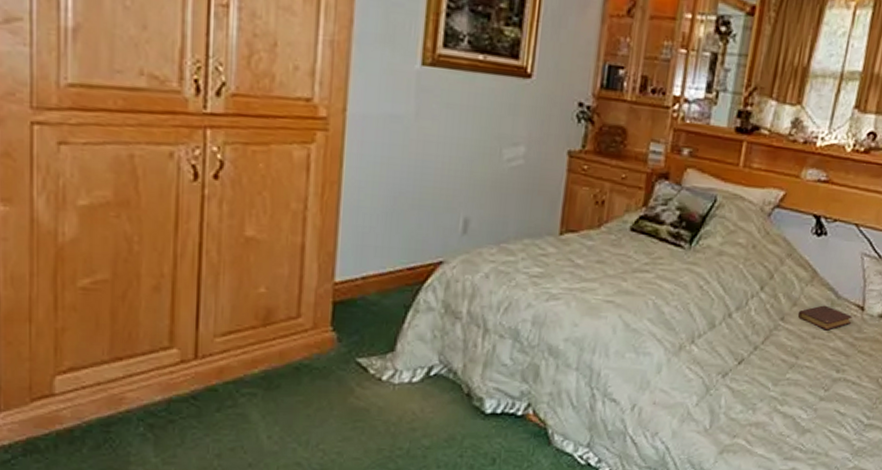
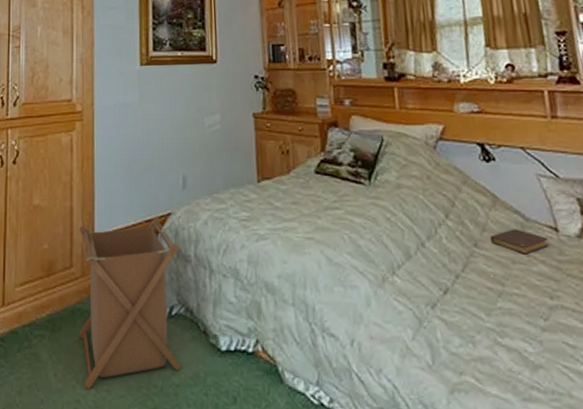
laundry basket: none [304,264,450,452] -> present [79,217,182,390]

